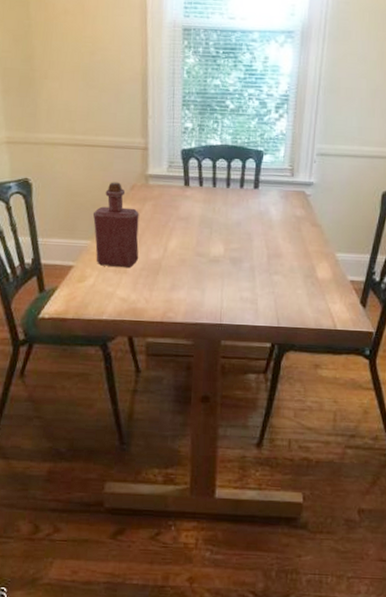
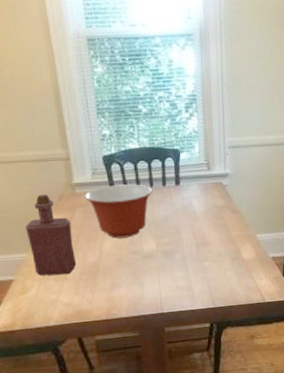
mixing bowl: none [157,181,229,238] -> present [85,184,153,239]

